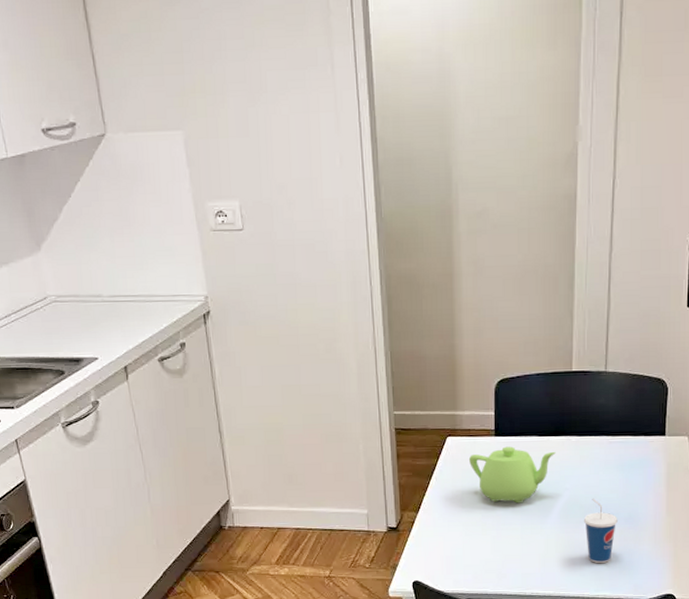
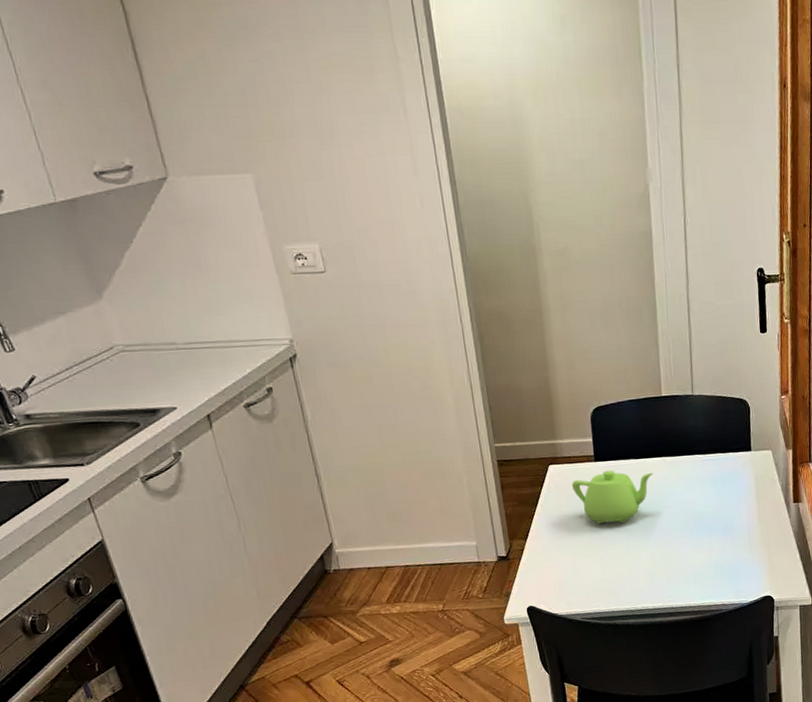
cup: present [584,498,618,563] -> none [685,513,716,574]

